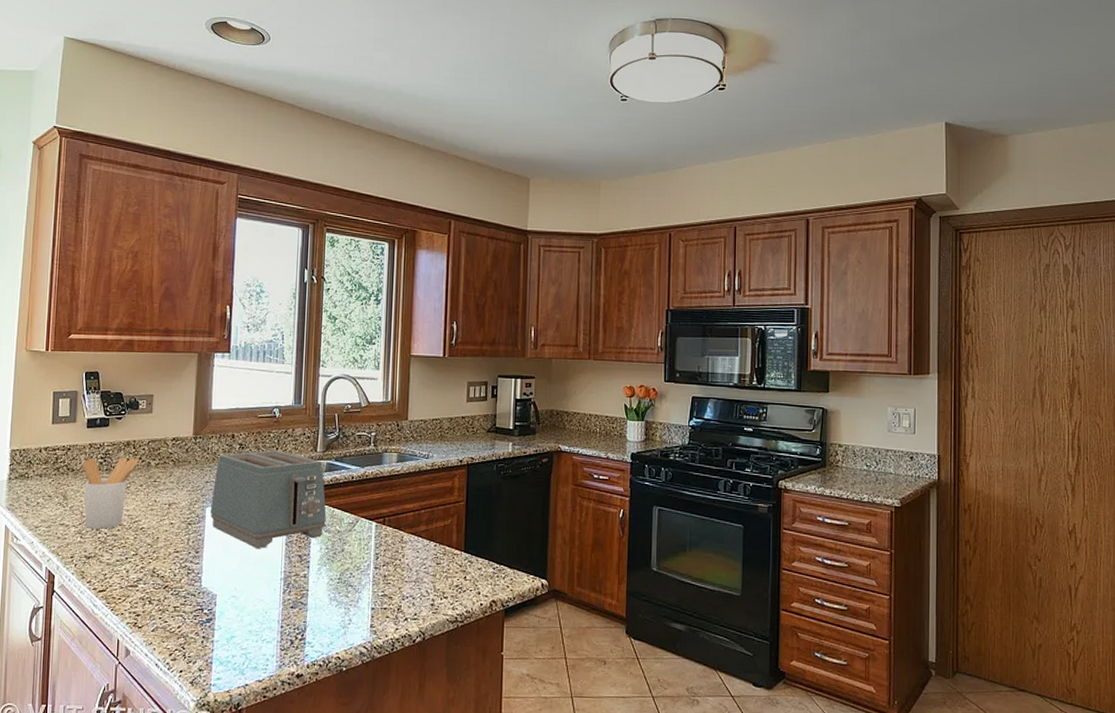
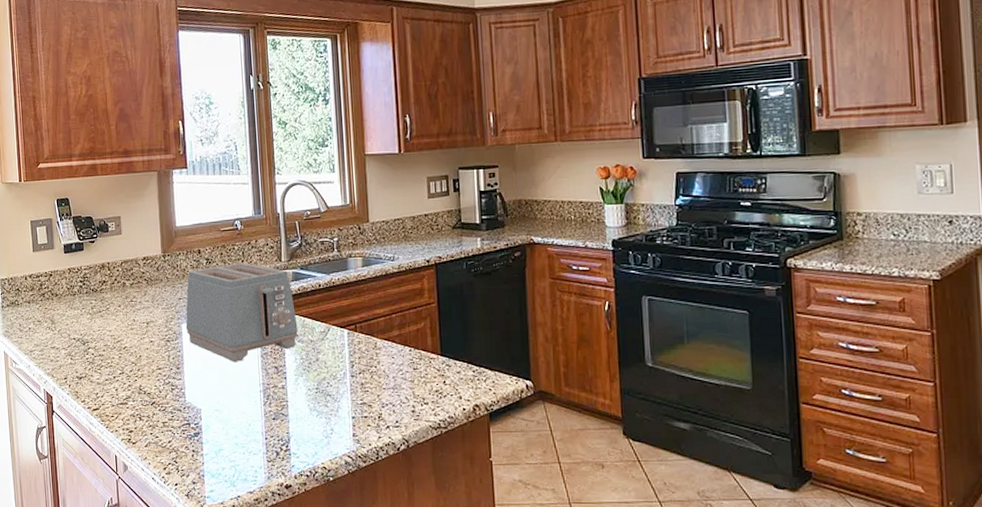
utensil holder: present [83,458,139,529] -> none [65,280,115,350]

